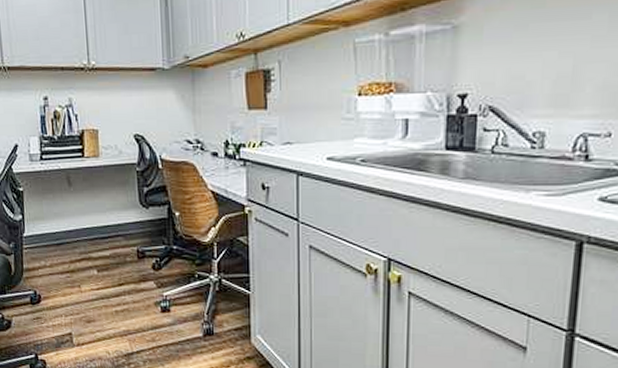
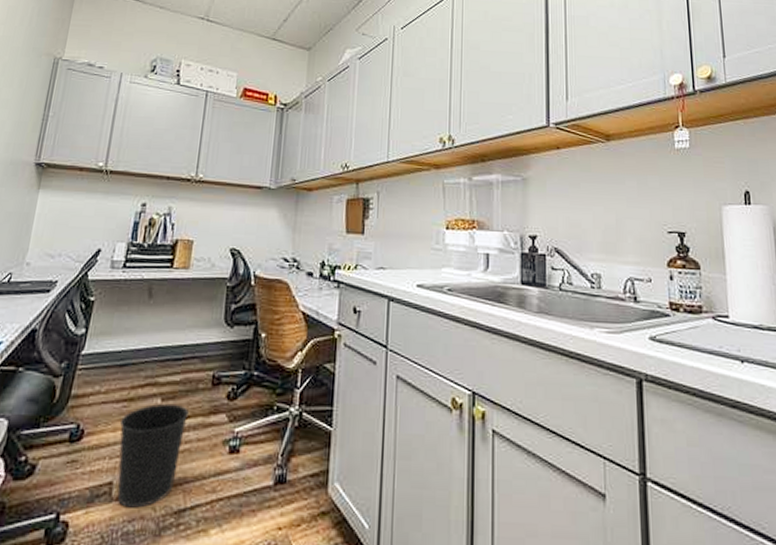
wastebasket: none [67,274,122,352] -> present [117,403,189,508]

